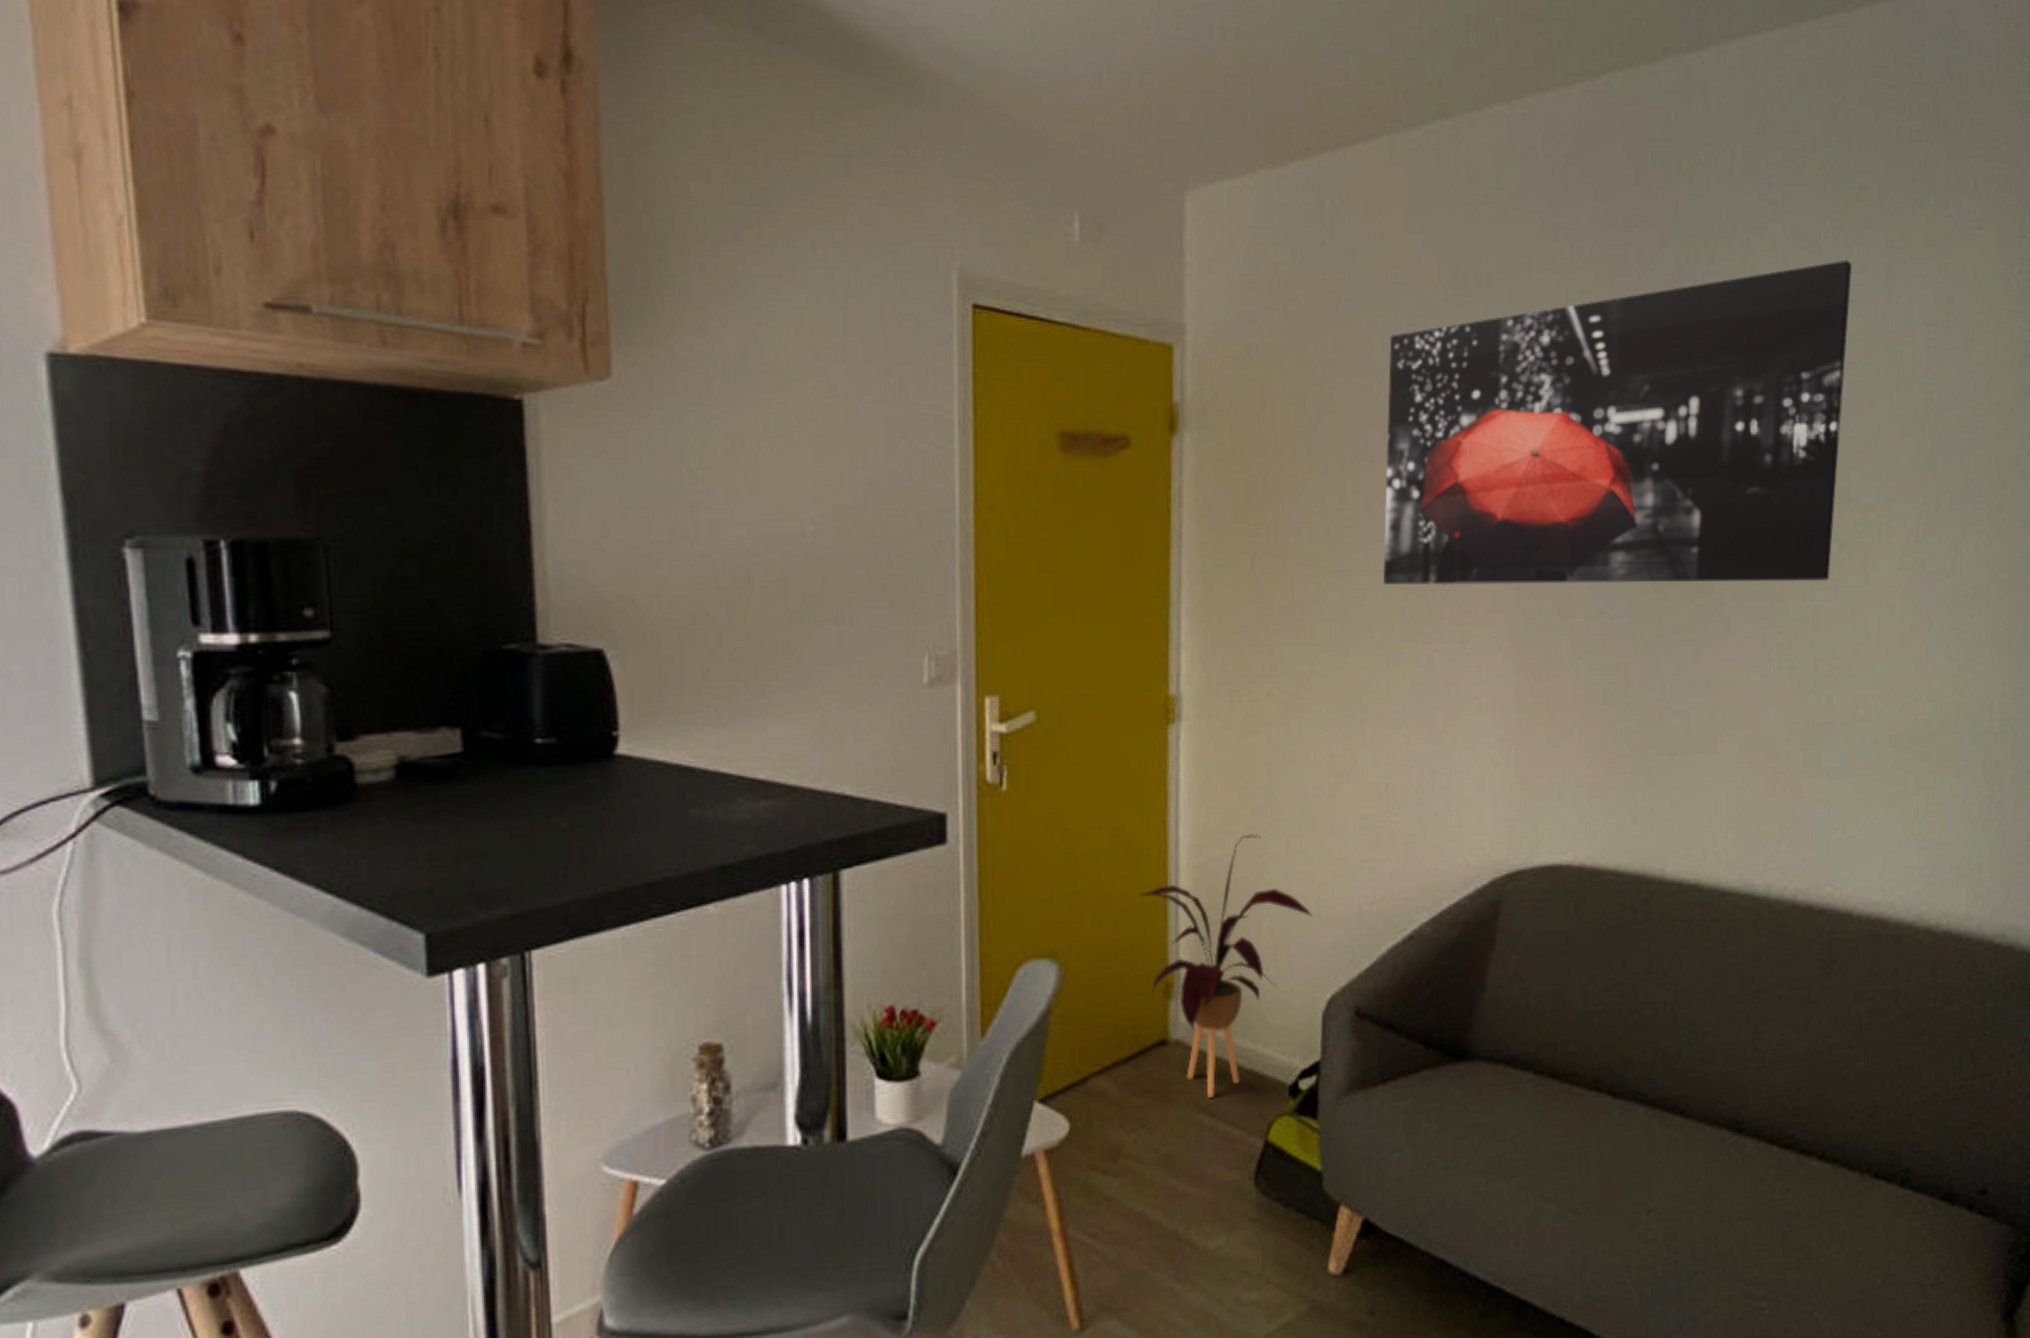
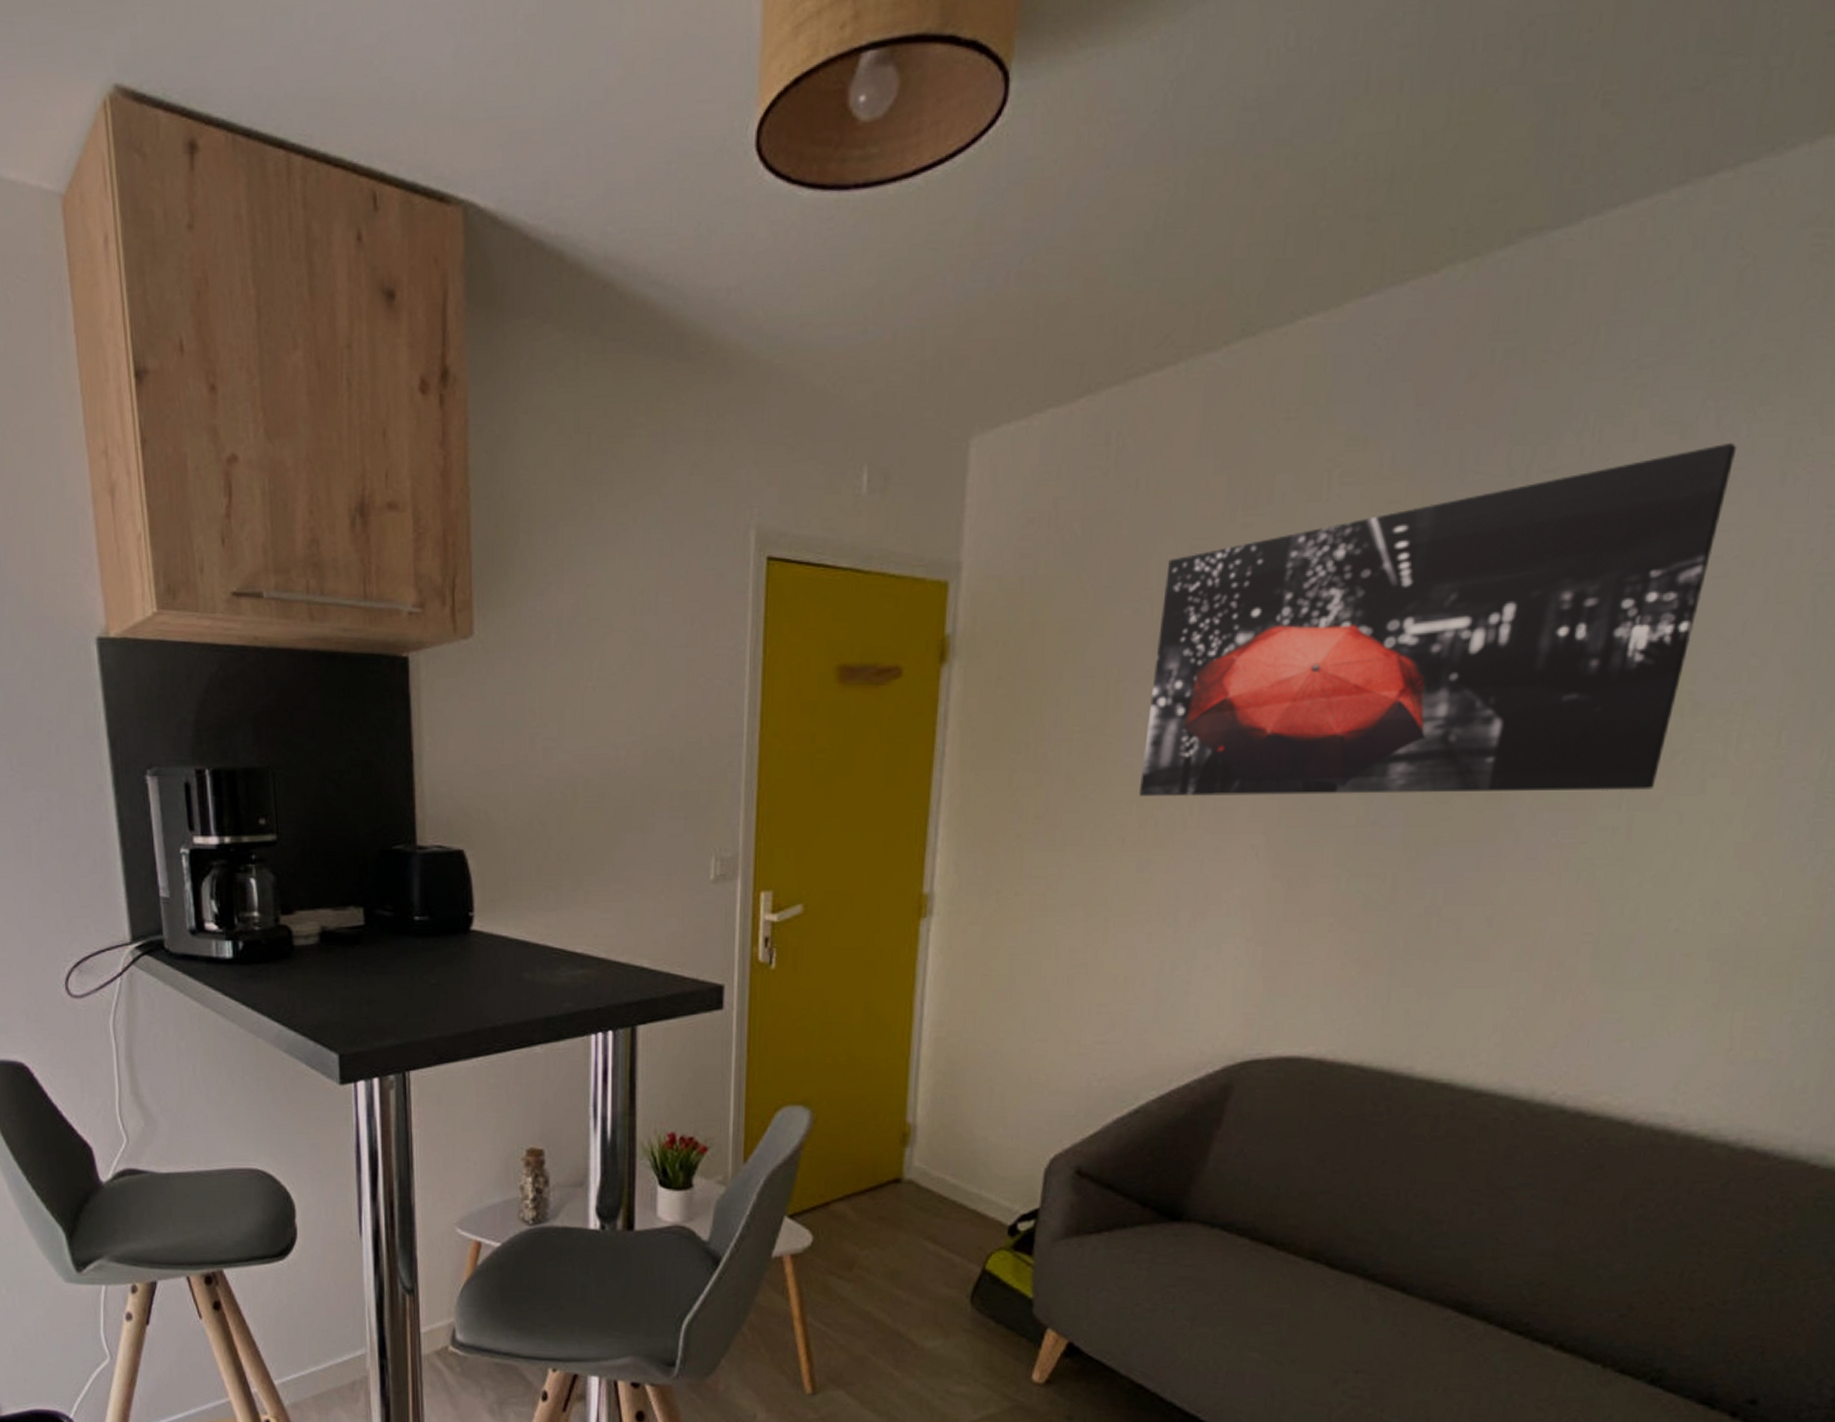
house plant: present [1139,833,1312,1098] -> none [884,1014,1042,1229]

